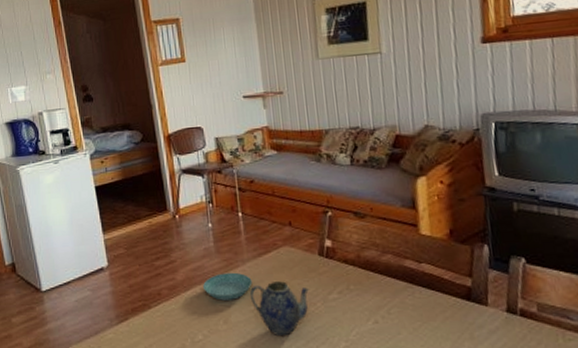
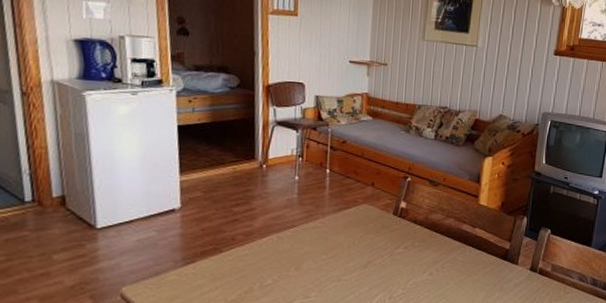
saucer: present [203,272,253,301] -> none [280,223,329,249]
teapot: present [250,281,310,337] -> none [325,235,380,284]

